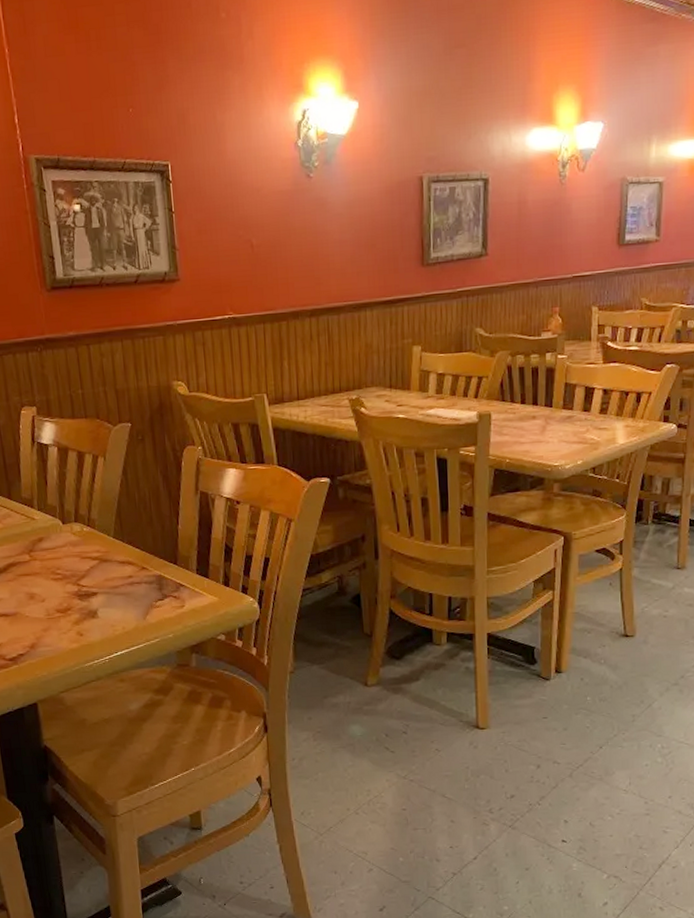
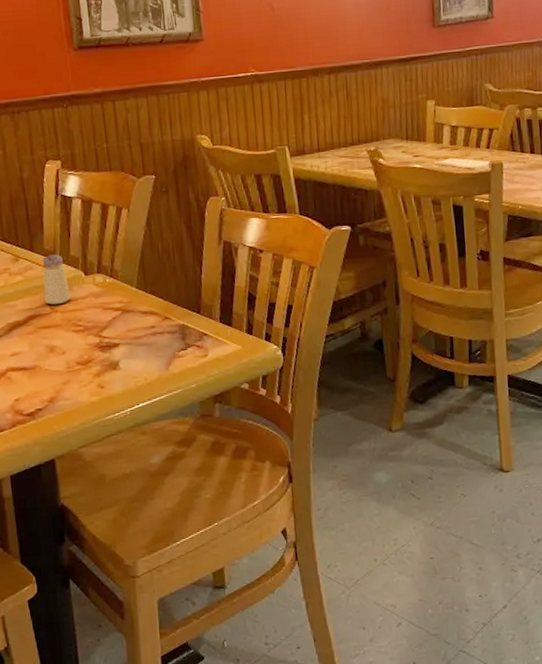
saltshaker: none [20,503,49,553] -> present [42,254,71,305]

